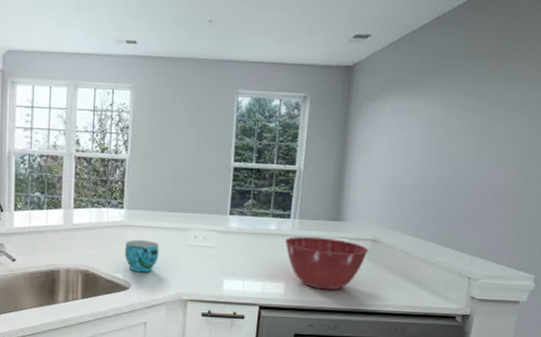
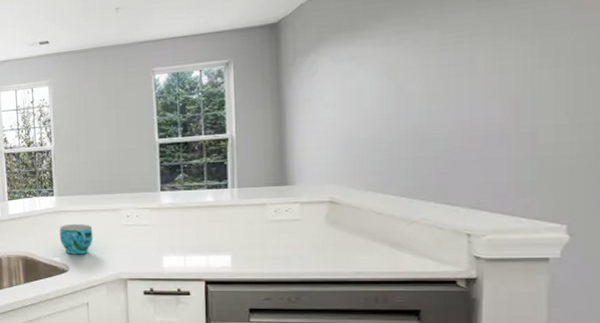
mixing bowl: present [285,236,369,291] -> none [225,204,327,260]

